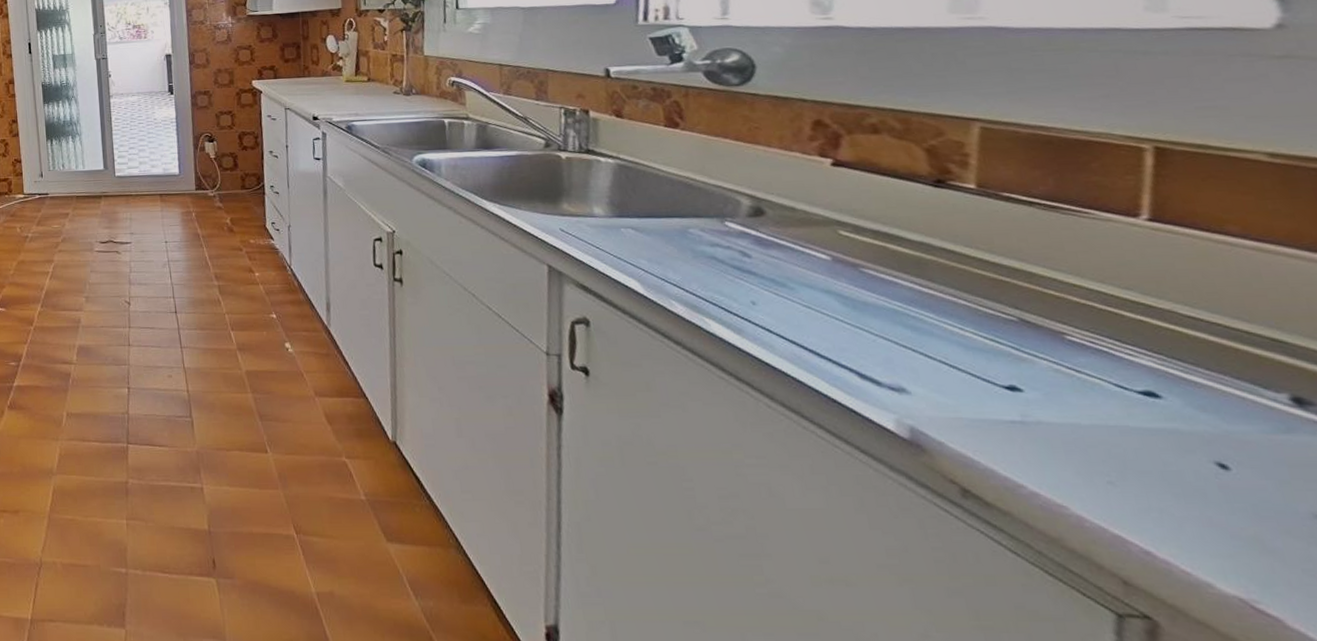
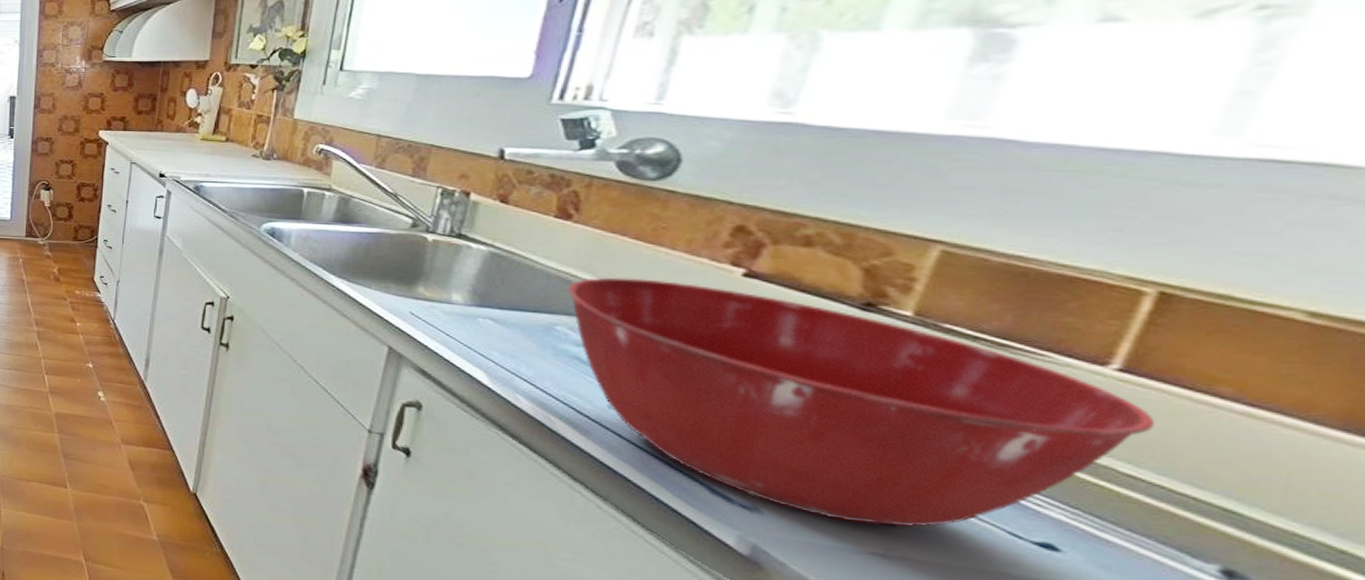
mixing bowl: none [691,176,1193,392] -> present [568,277,1156,528]

